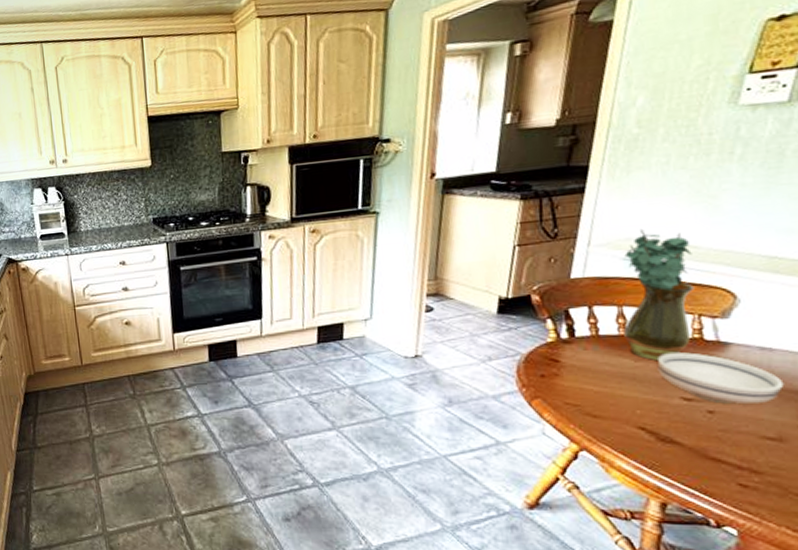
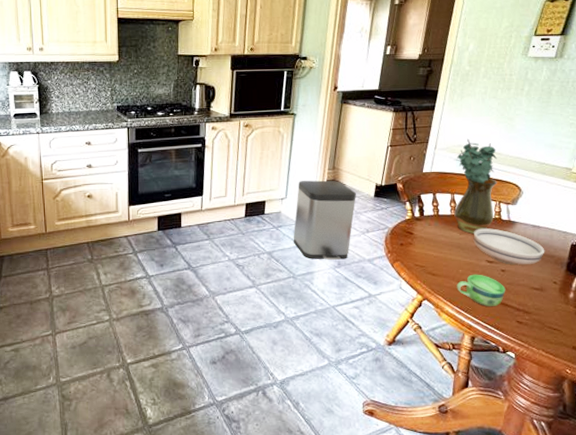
pedal bin: none [383,294,471,396] -> present [293,180,356,260]
cup: none [632,416,717,463] -> present [456,274,506,307]

